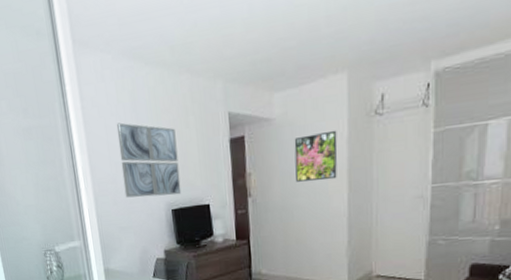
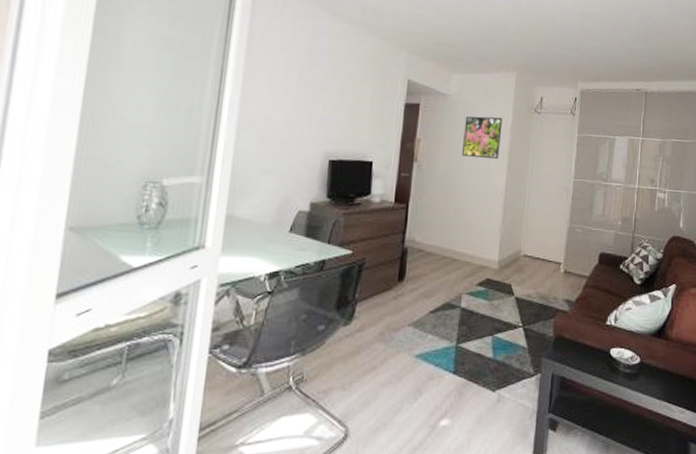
wall art: present [116,122,182,198] -> none [277,61,351,146]

